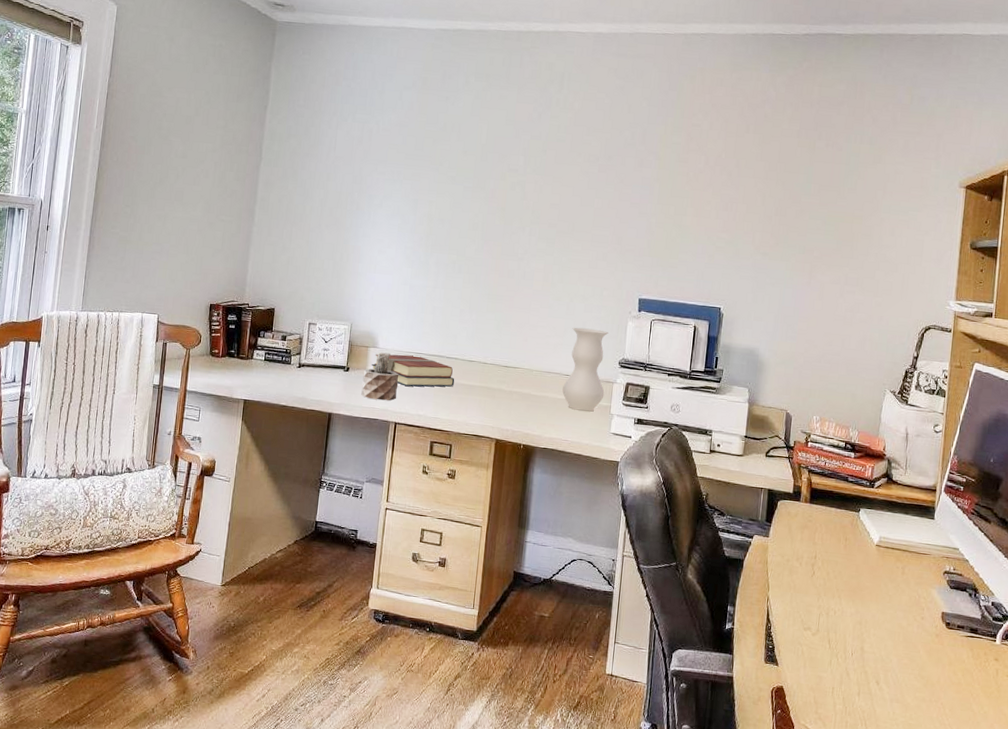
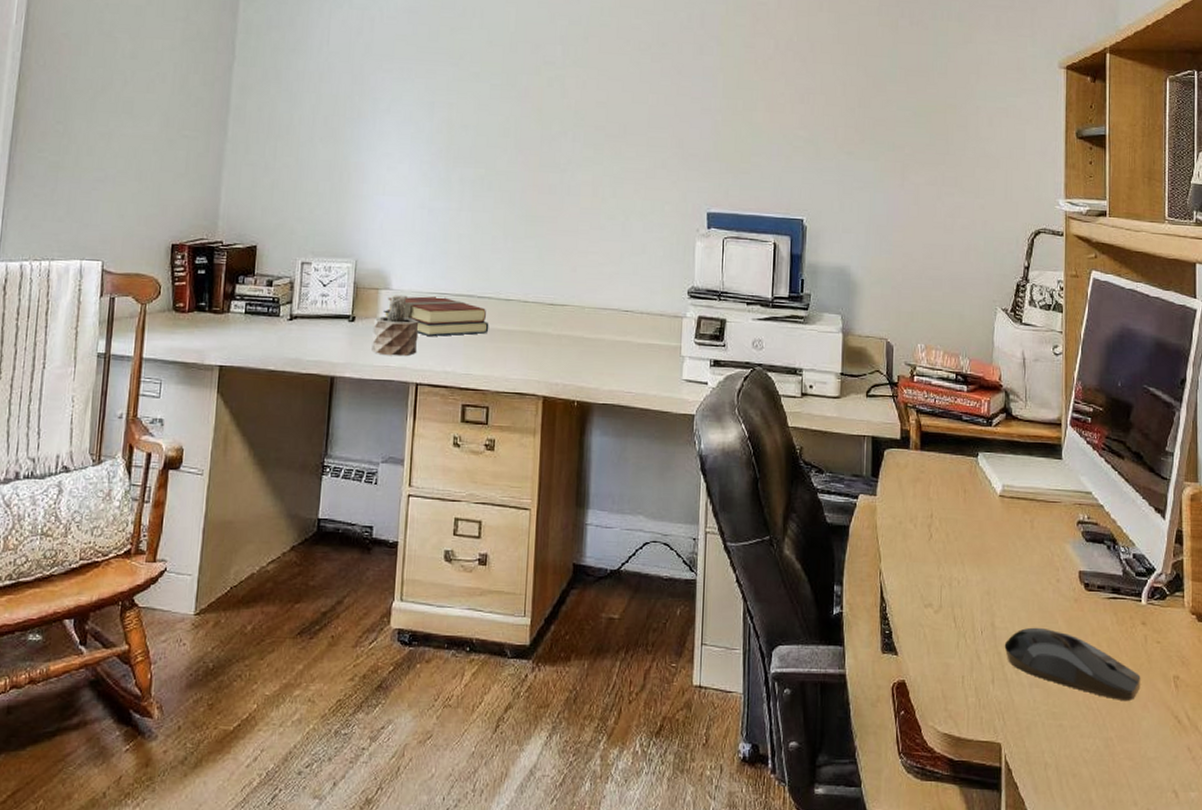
vase: present [562,327,609,412] -> none [622,251,673,355]
computer mouse: none [871,654,990,722] -> present [1004,627,1141,702]

